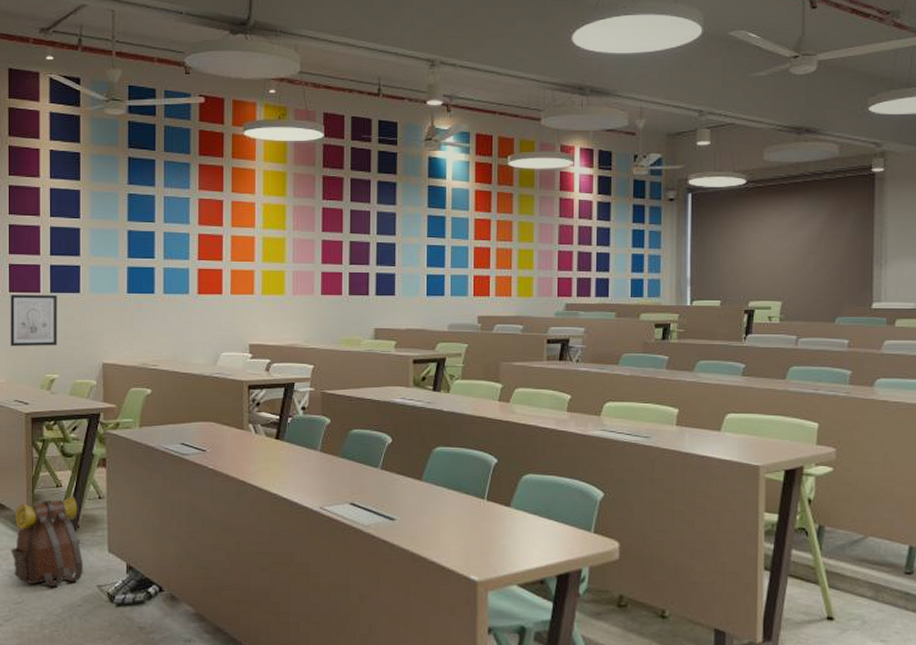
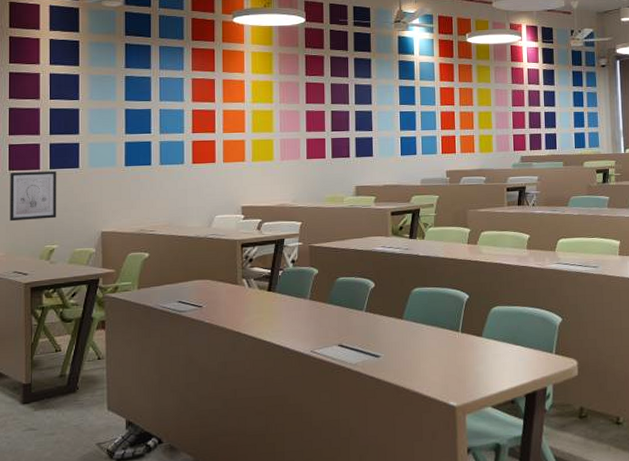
backpack: present [10,496,83,587] -> none [8,359,82,449]

